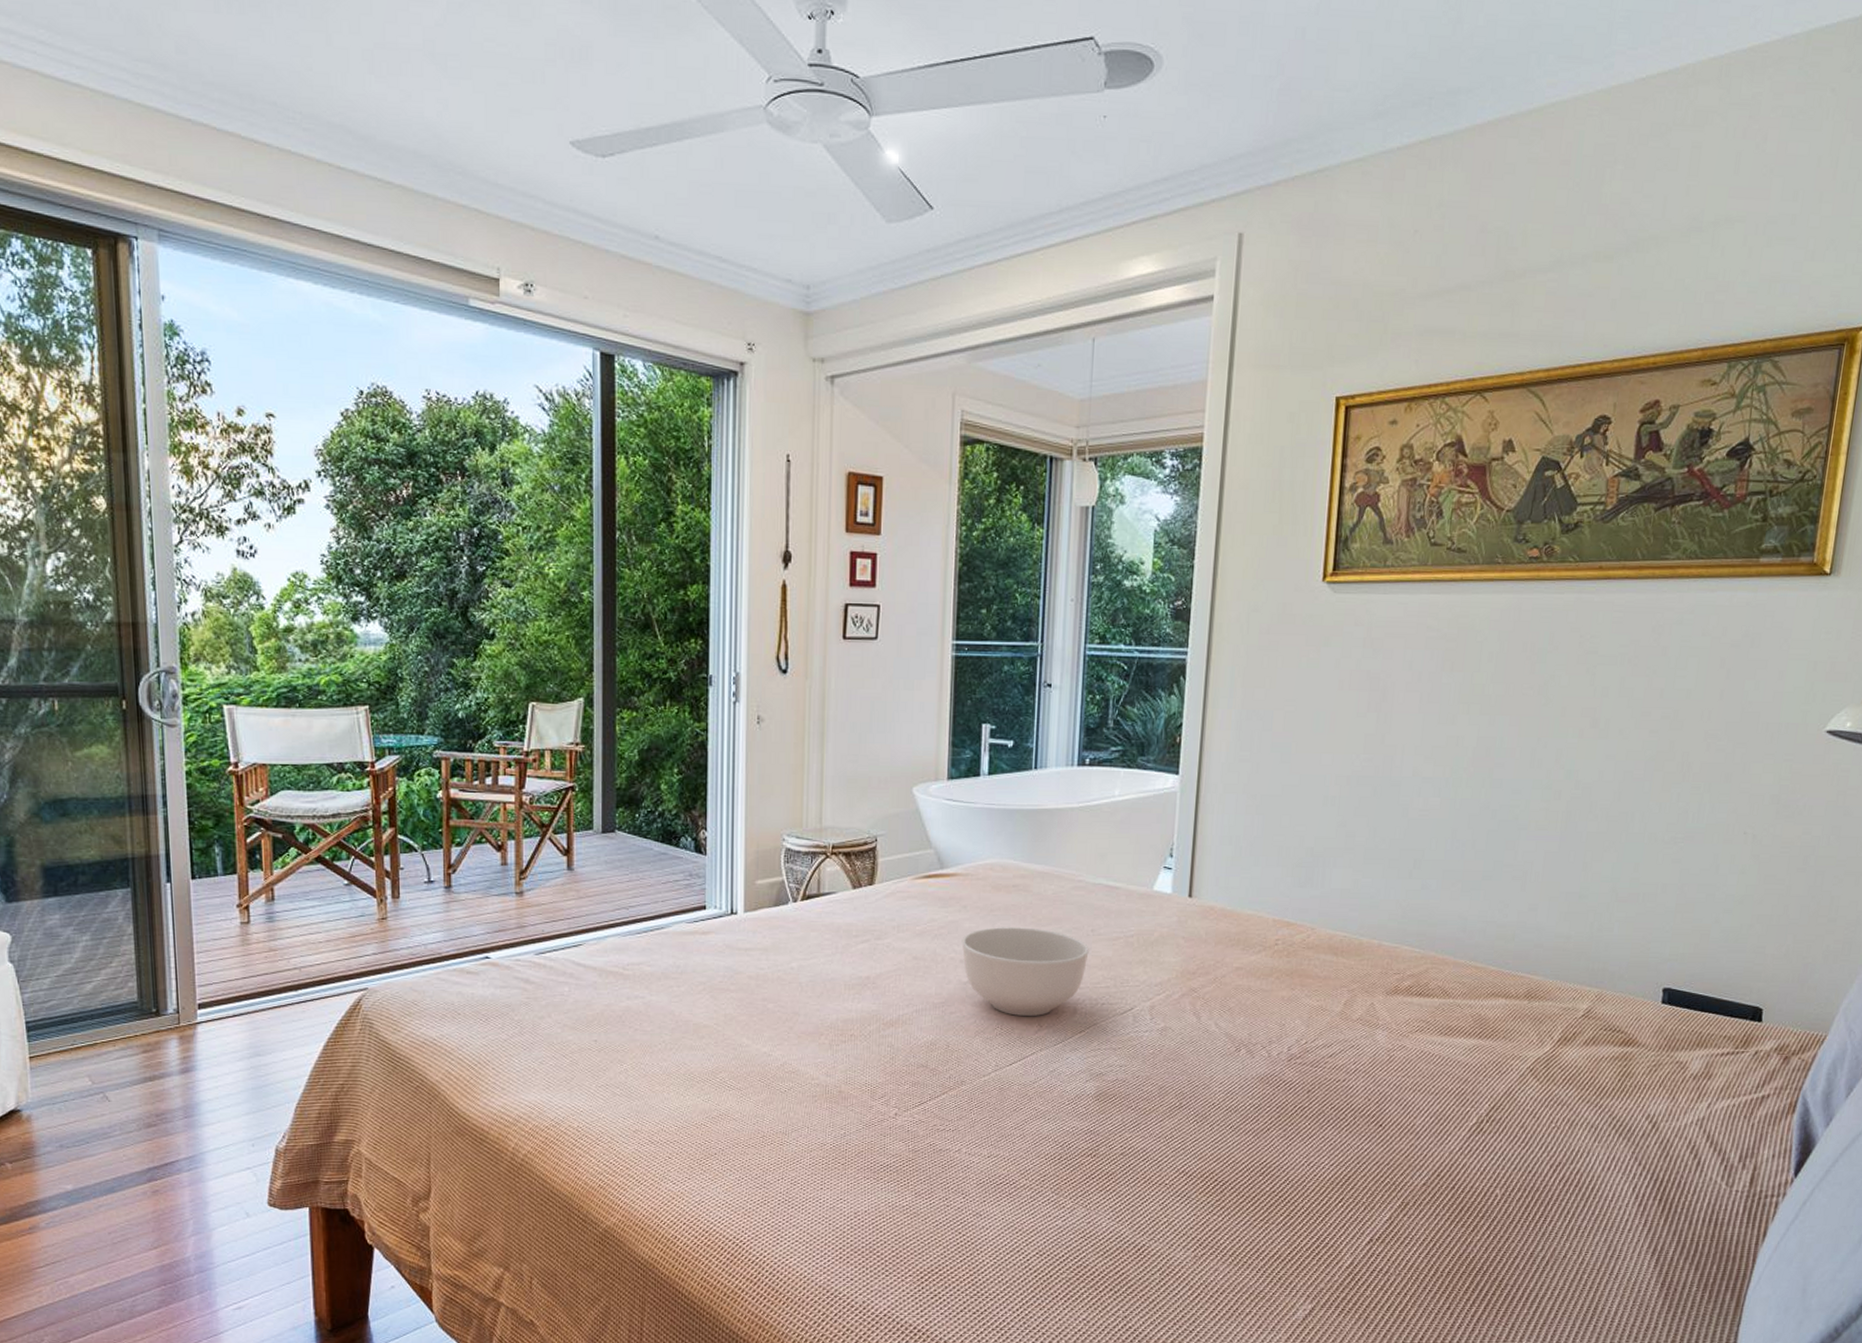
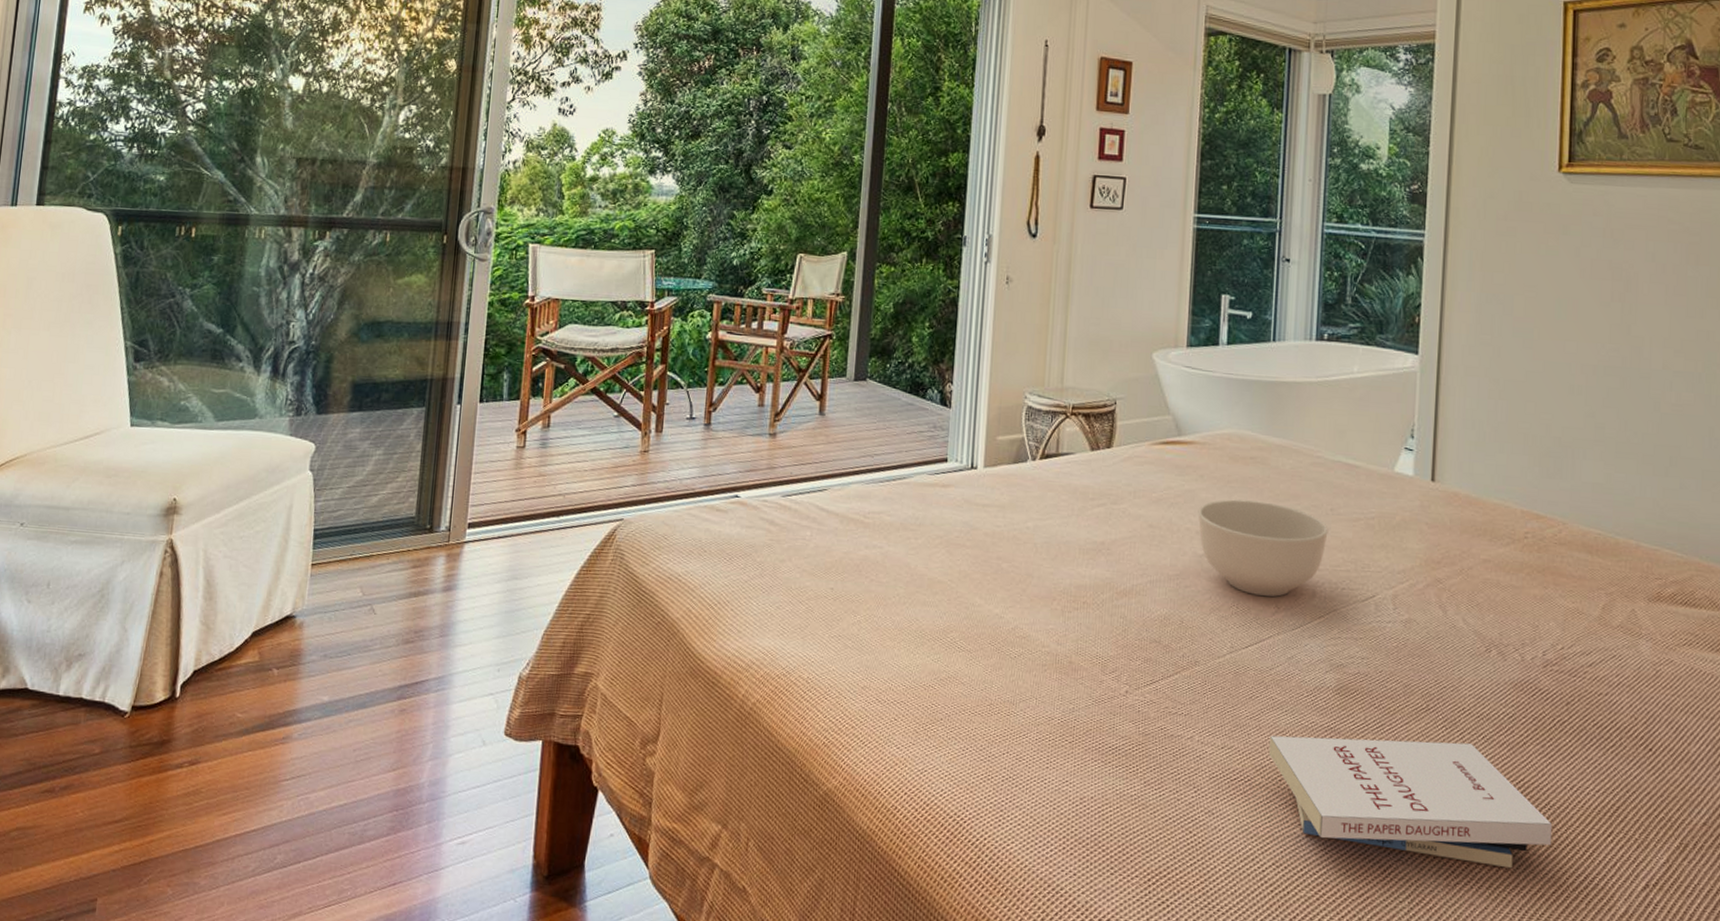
books: none [1033,1134,1291,1237] -> present [1269,735,1553,869]

